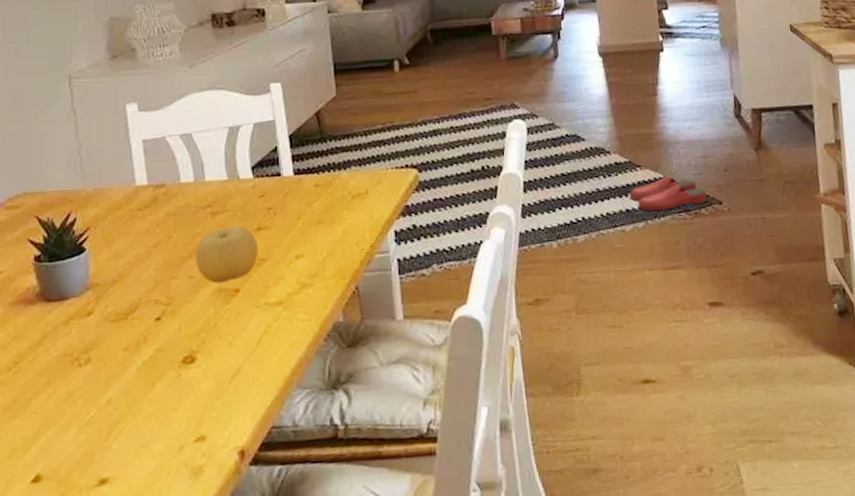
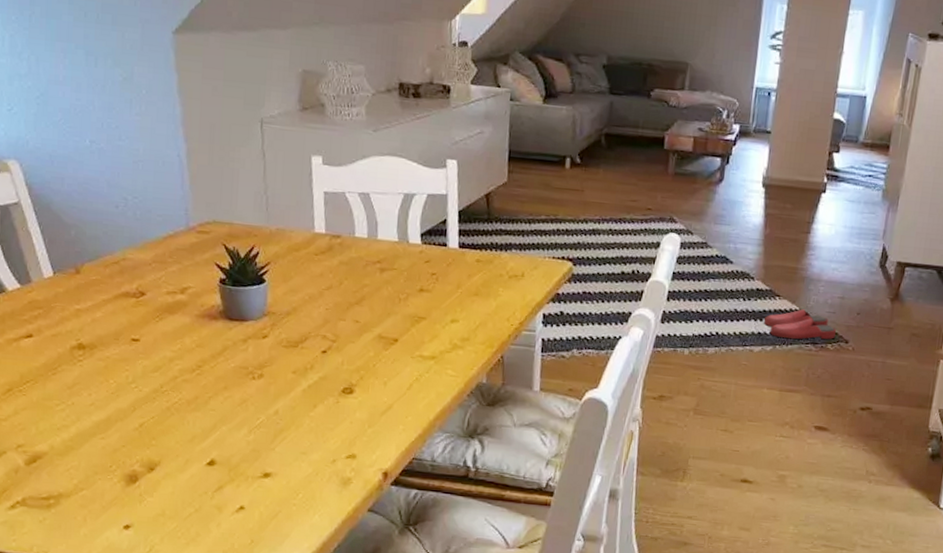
fruit: present [195,225,258,284] -> none [361,283,419,332]

